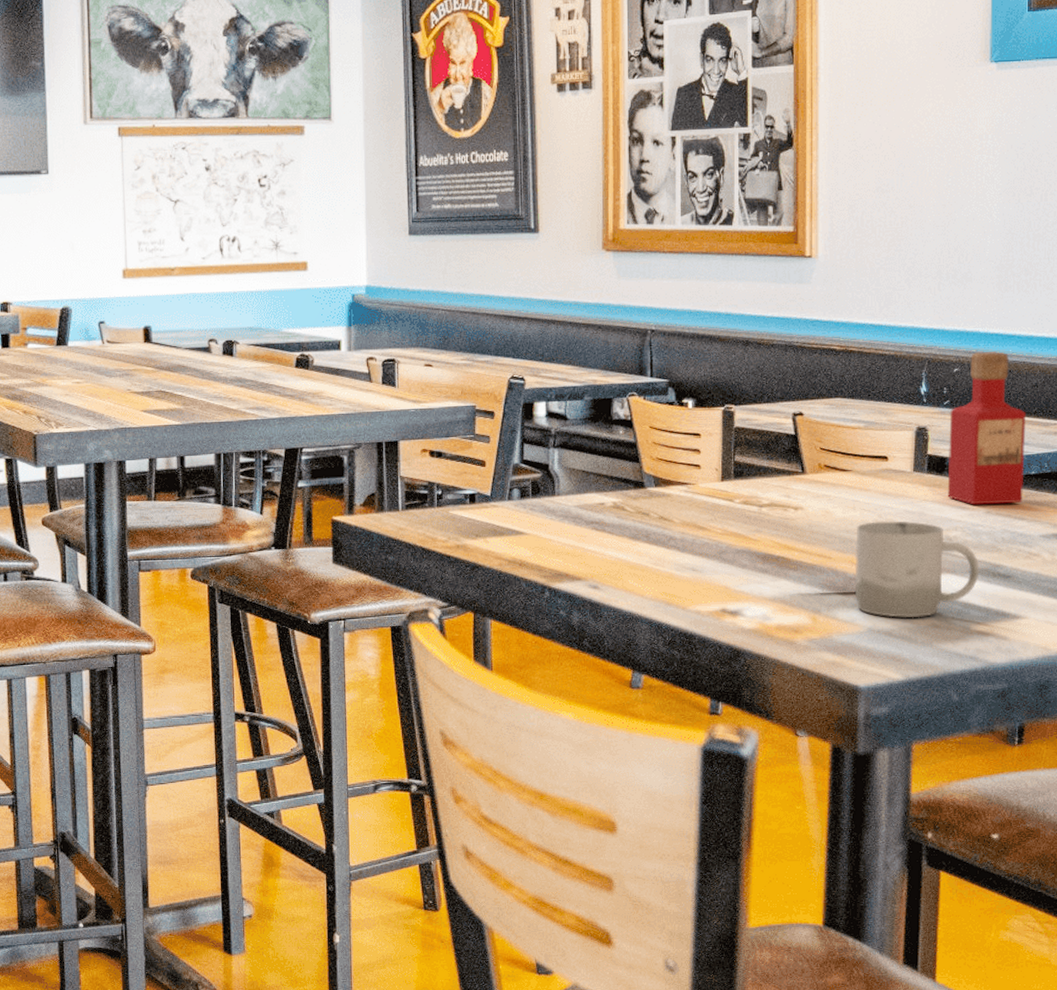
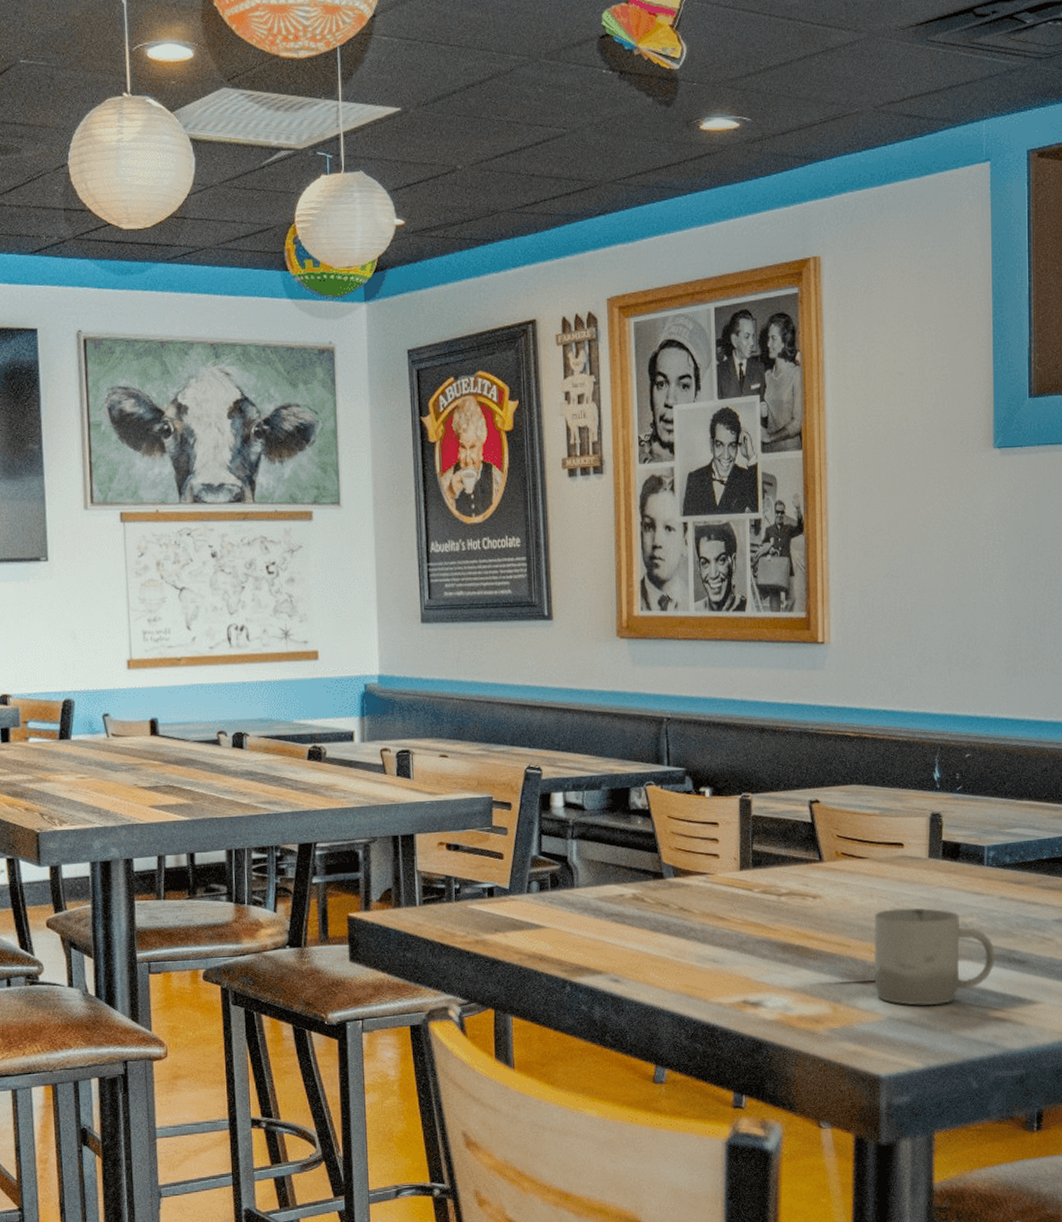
tabasco sauce: present [947,351,1026,505] -> none [962,736,1037,891]

